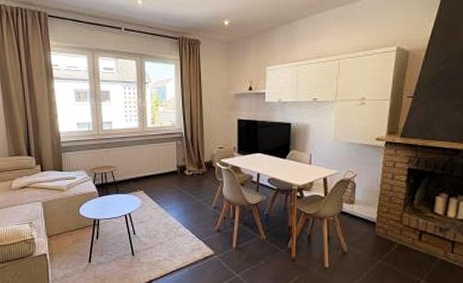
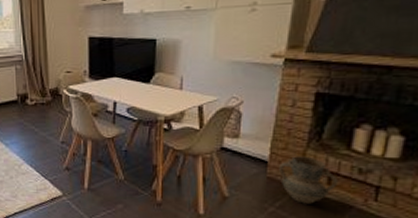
ceramic jug: none [384,218,426,257] -> present [279,156,339,204]

